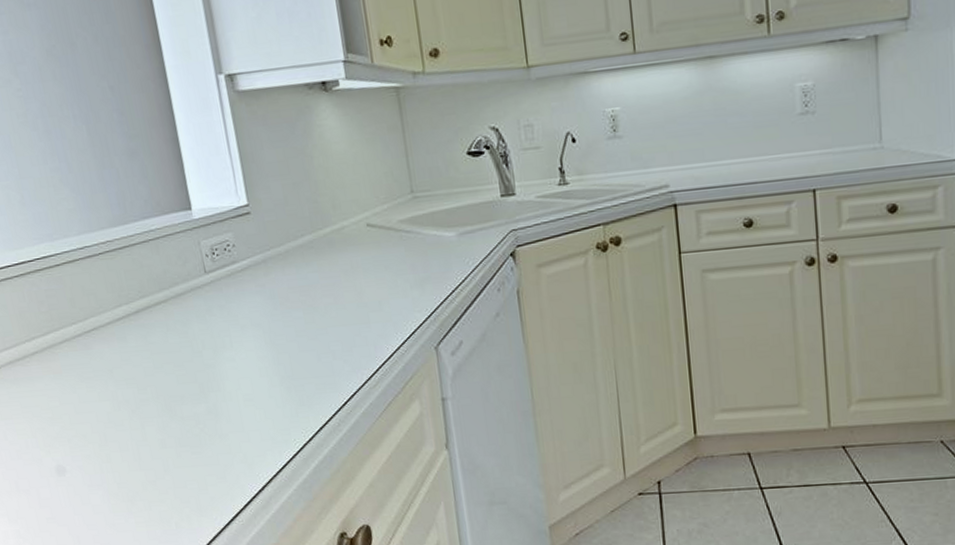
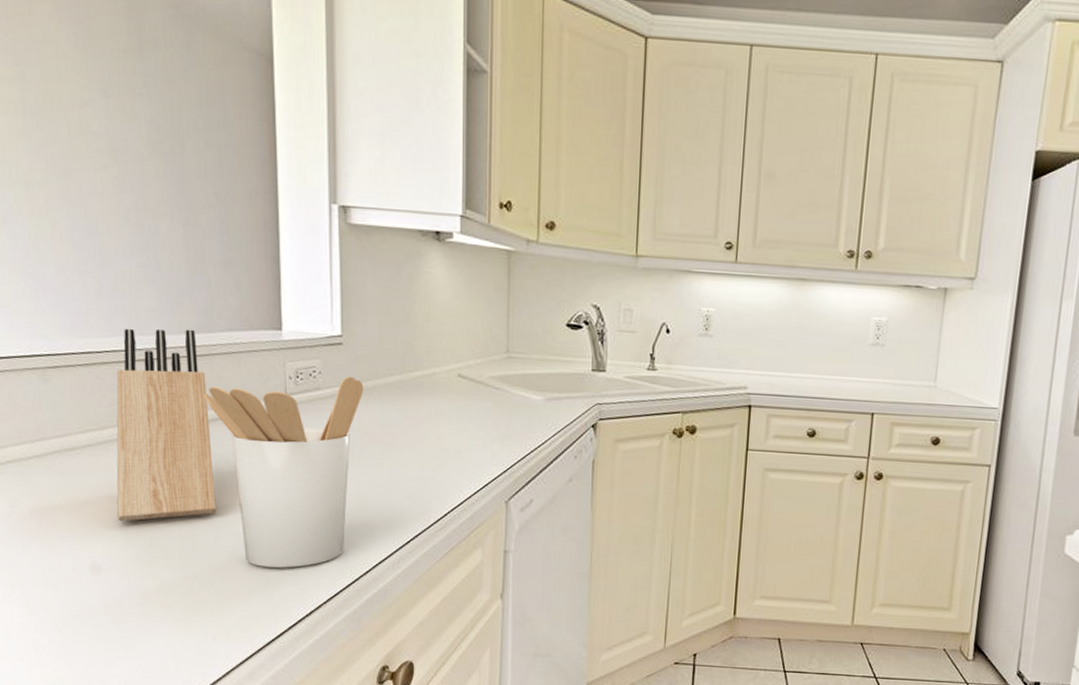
knife block: none [49,224,160,421] -> present [116,328,216,521]
utensil holder: none [130,244,285,448] -> present [204,376,364,568]

